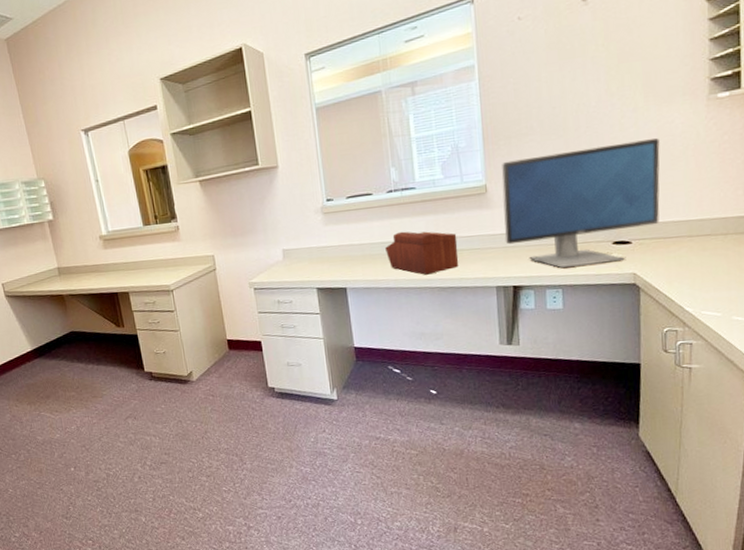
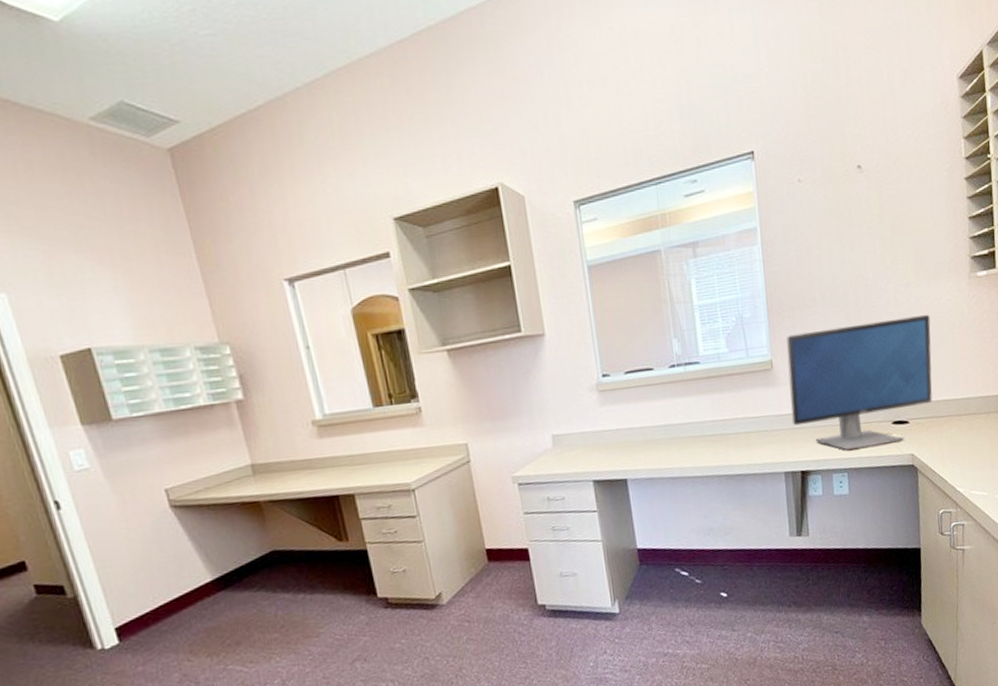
sewing box: present [385,231,459,275] -> none [669,411,746,462]

